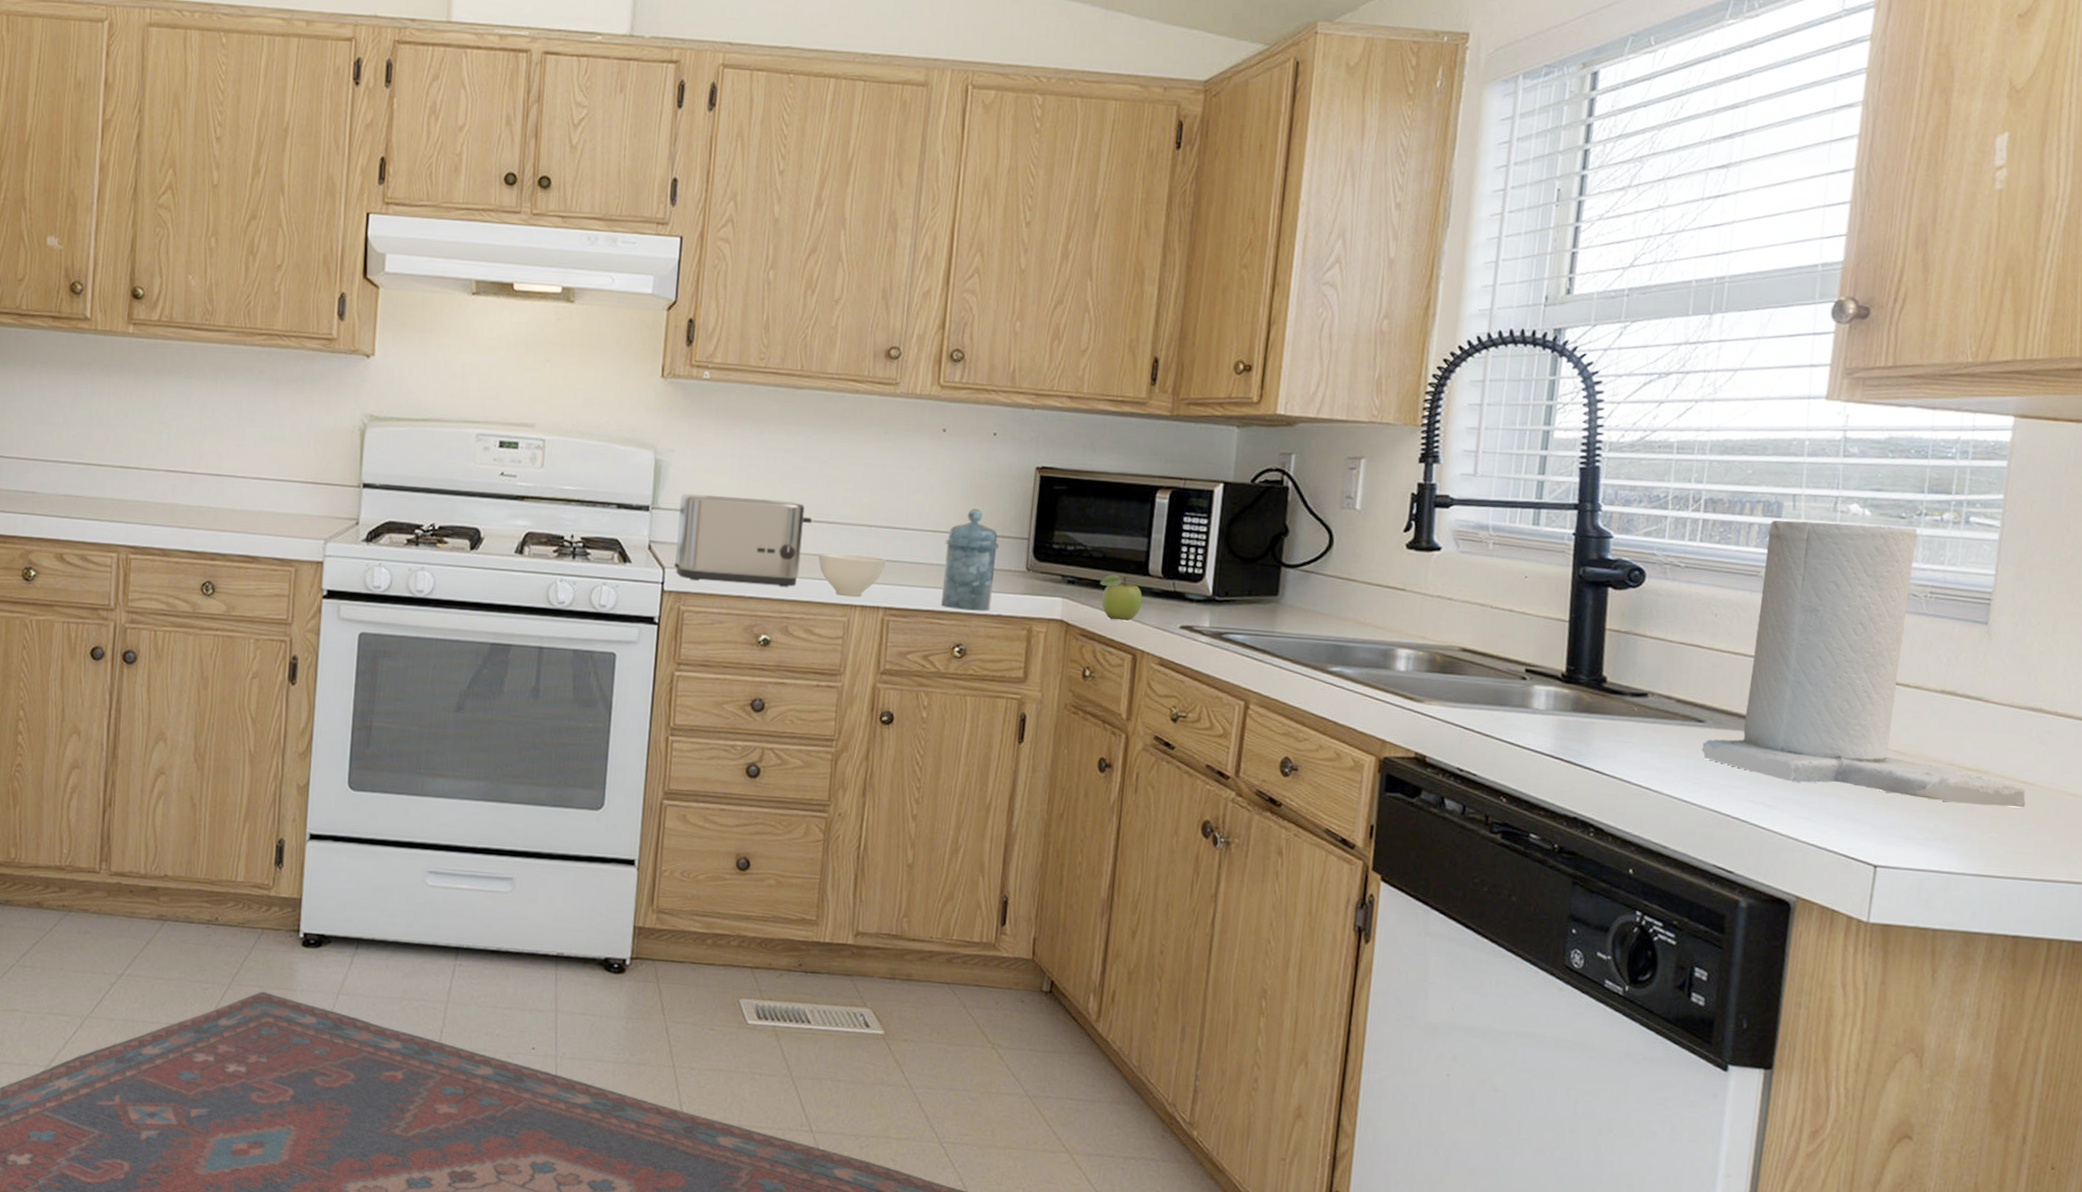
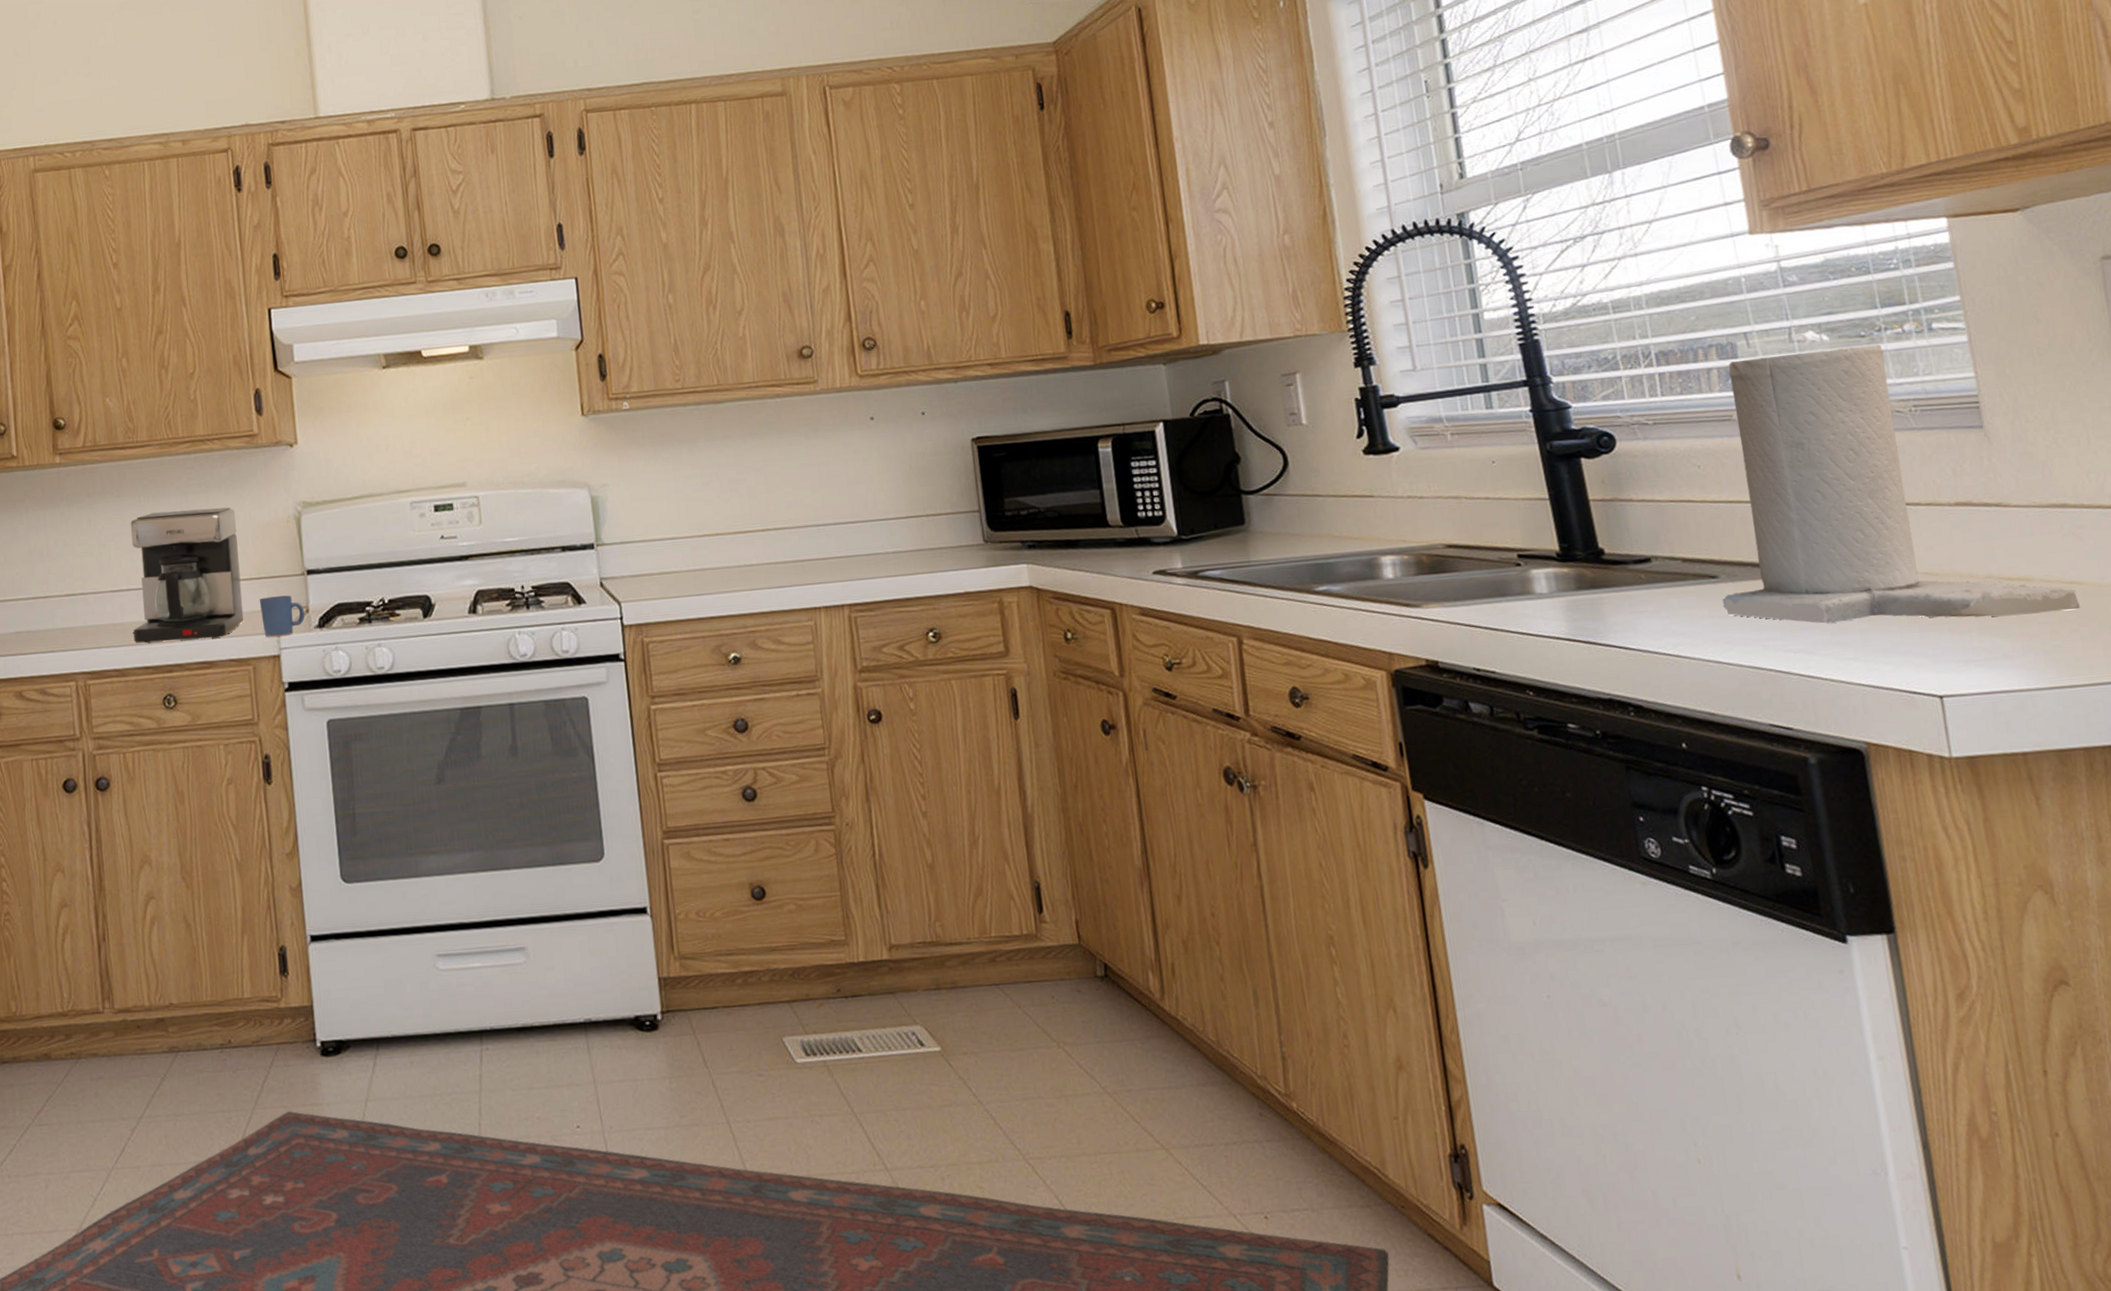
coffee maker: none [181,399,302,535] -> present [130,507,244,644]
mug: none [311,503,355,545] -> present [259,595,305,638]
toaster: present [674,493,812,588] -> none [623,514,759,611]
bowl: present [817,553,887,598] -> none [770,555,842,601]
canister: present [940,508,999,612] -> none [896,489,956,595]
fruit: present [1099,574,1142,621] -> none [1060,531,1109,578]

